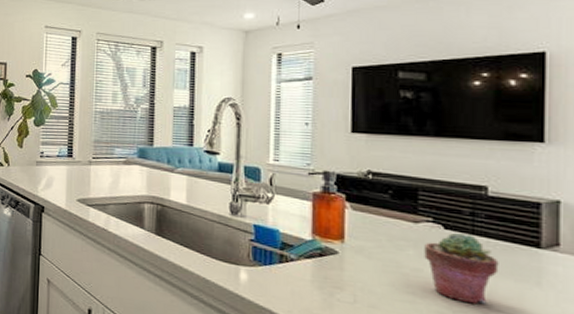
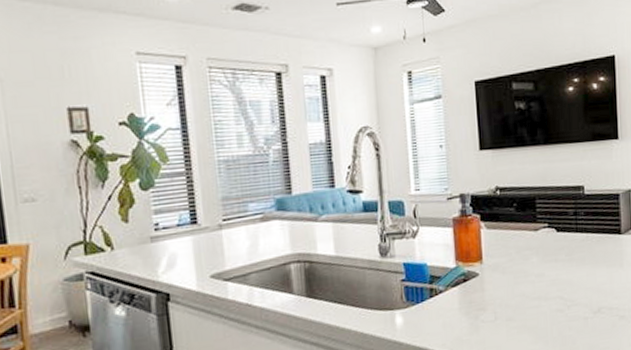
potted succulent: present [424,233,499,304] -> none [544,232,596,296]

